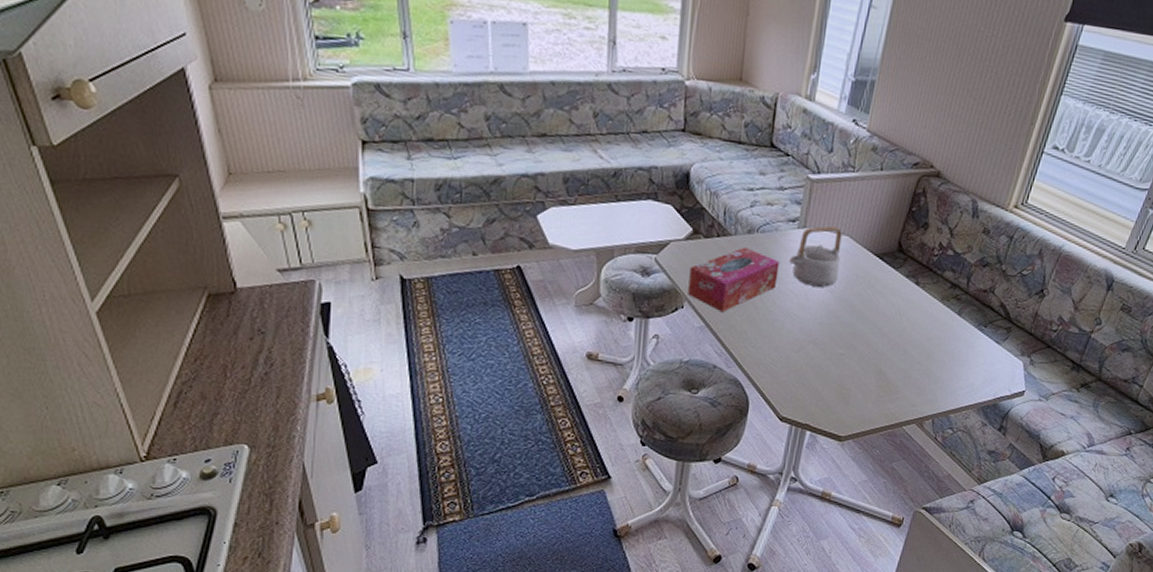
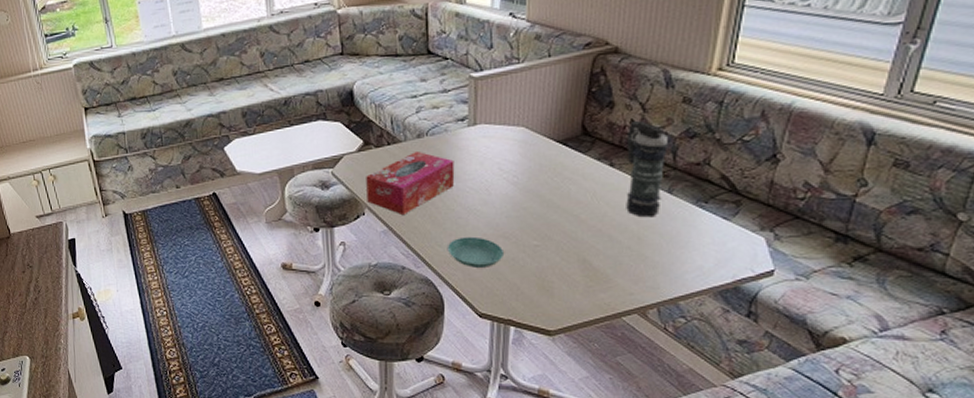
saucer: none [759,339,813,372] -> present [447,236,505,268]
teapot: present [789,226,843,287] -> none [464,119,520,181]
smoke grenade: none [922,243,966,336] -> present [626,120,669,218]

